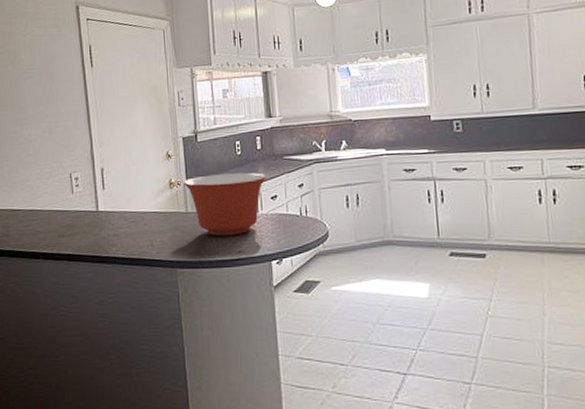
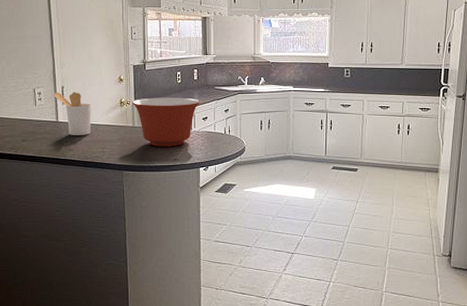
utensil holder: none [90,174,137,227] -> present [52,91,91,135]

